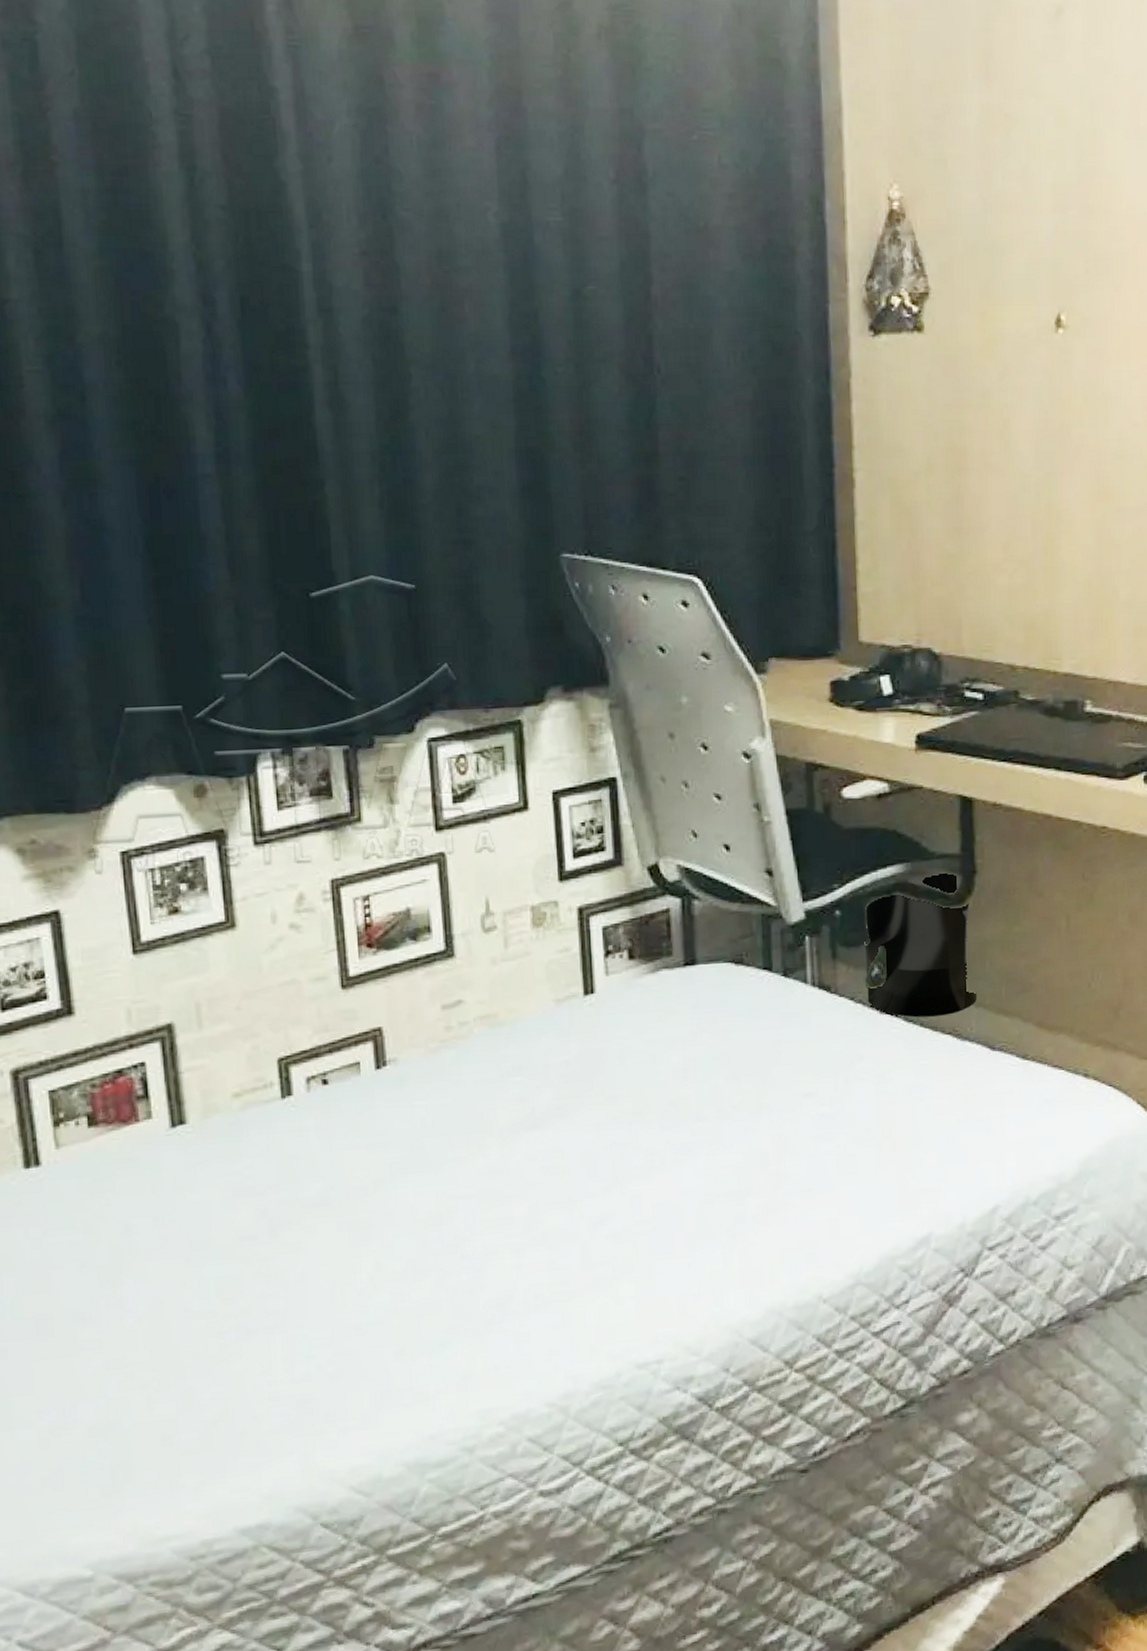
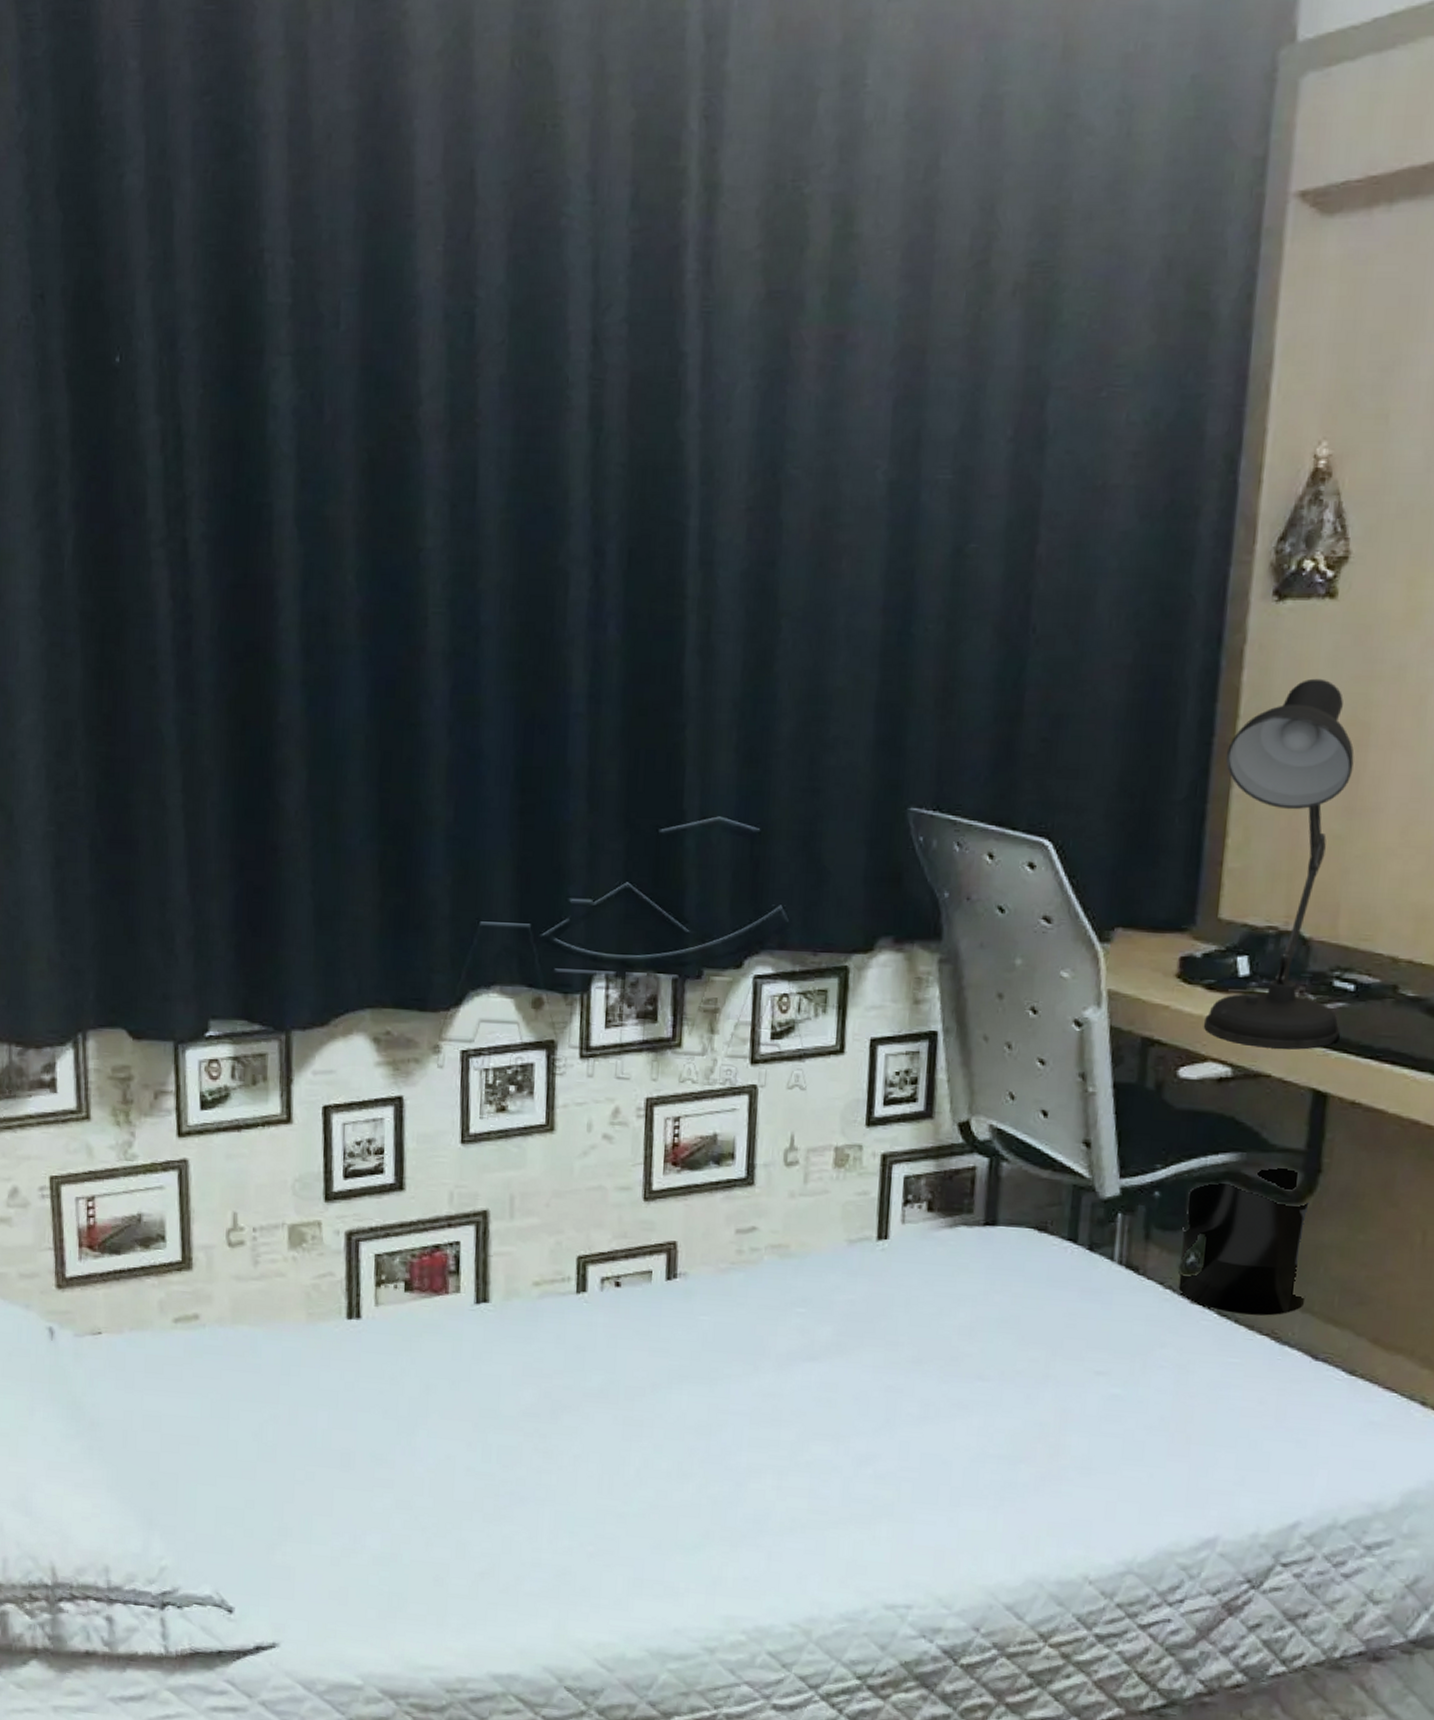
desk lamp: none [847,408,976,761] -> present [1204,678,1354,1050]

